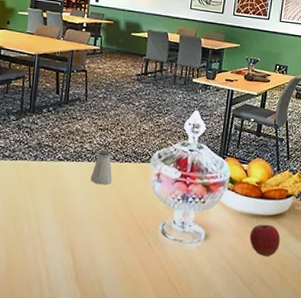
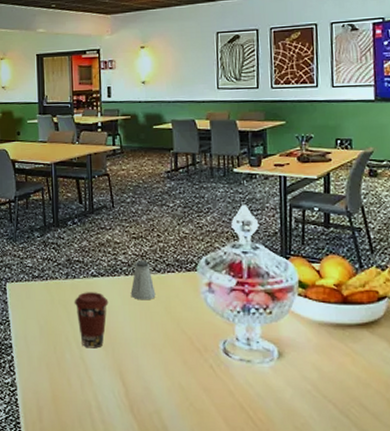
coffee cup: none [38,173,70,224] -> present [74,292,109,349]
apple: present [249,224,280,256] -> none [336,335,379,375]

